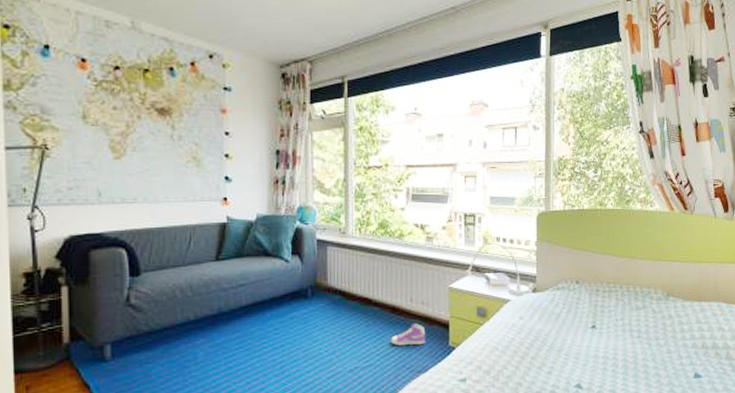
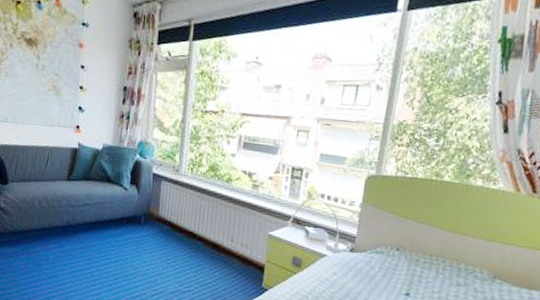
sneaker: present [390,323,426,346] -> none [209,261,242,282]

